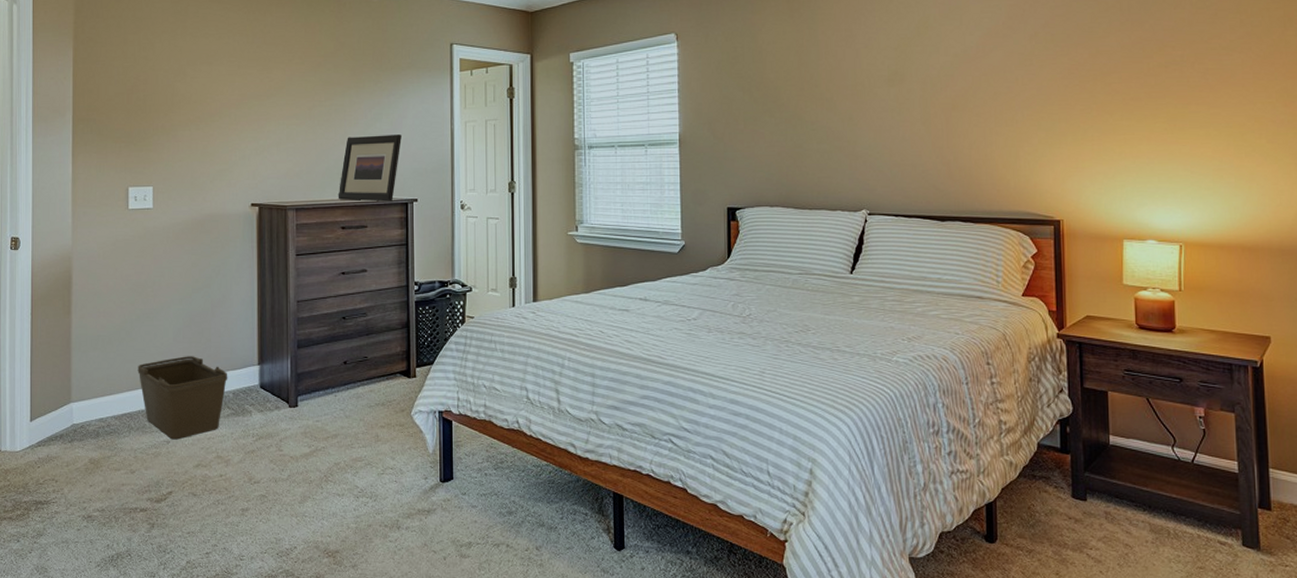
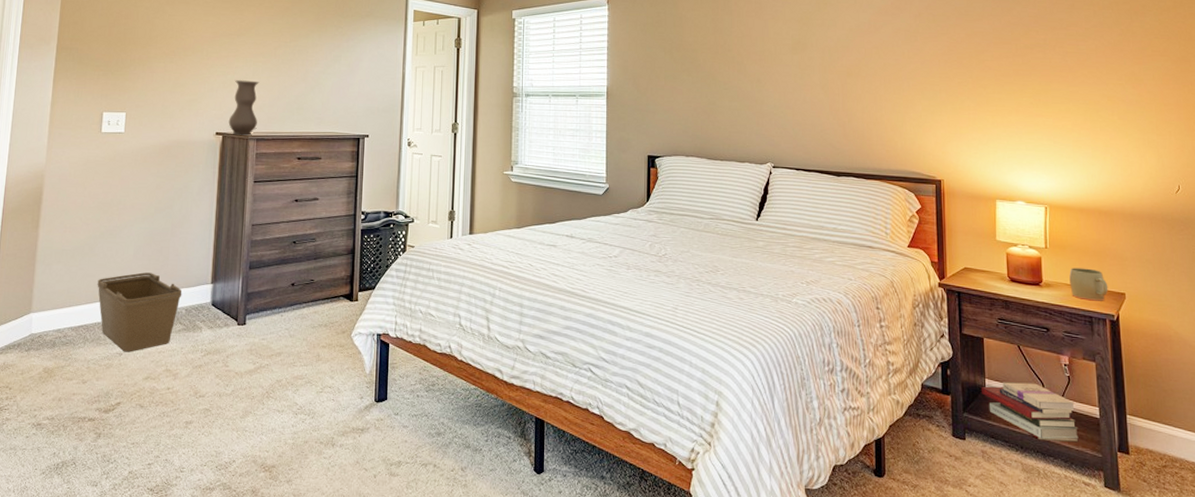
vase: none [264,145,295,205] -> present [228,80,260,135]
picture frame: present [338,135,402,202] -> none [296,75,358,136]
books: none [1104,438,1214,500] -> present [981,382,1079,443]
mug: none [1206,311,1251,347] -> present [1069,268,1109,301]

